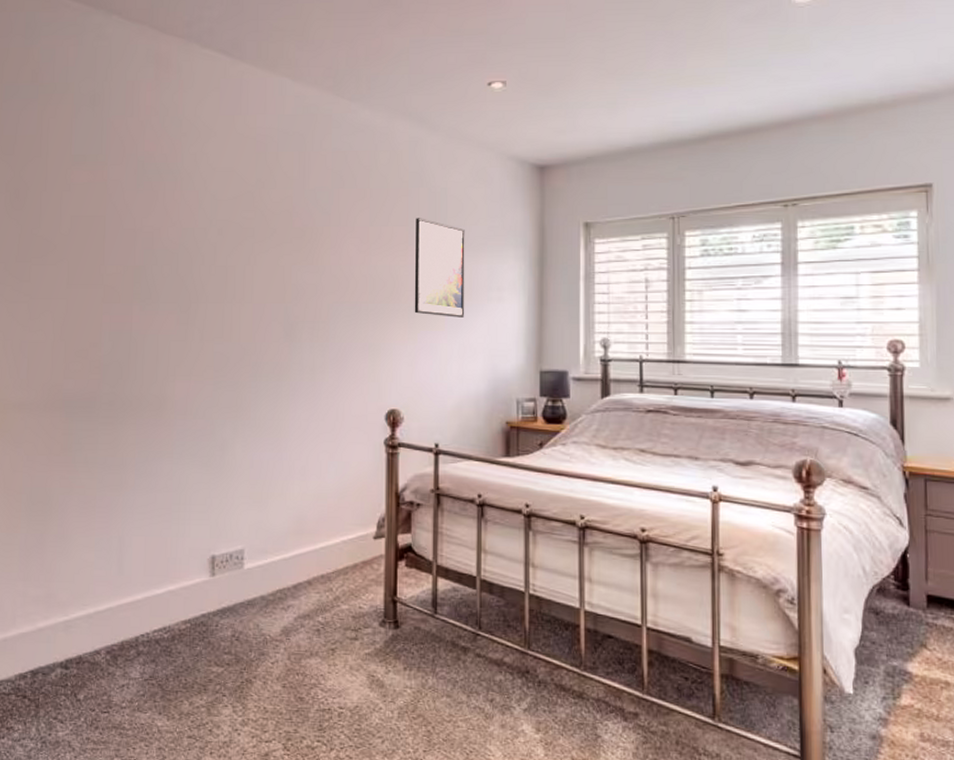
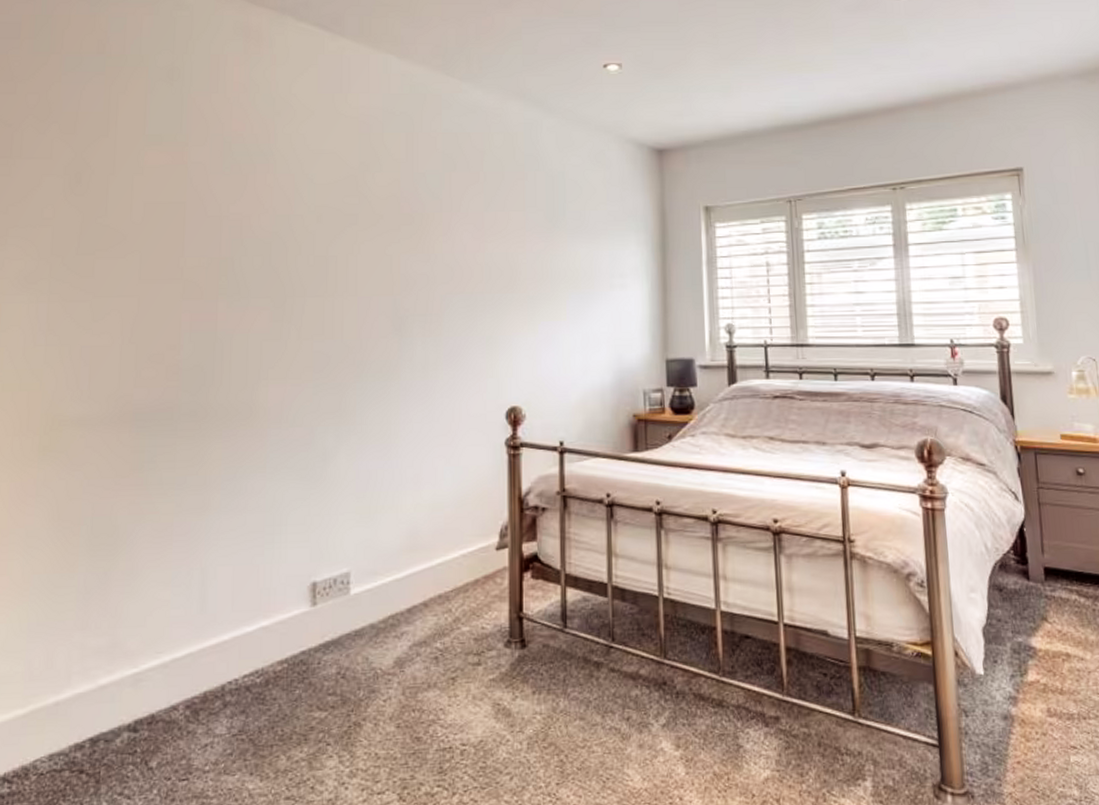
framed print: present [414,218,465,318] -> none [533,202,587,306]

